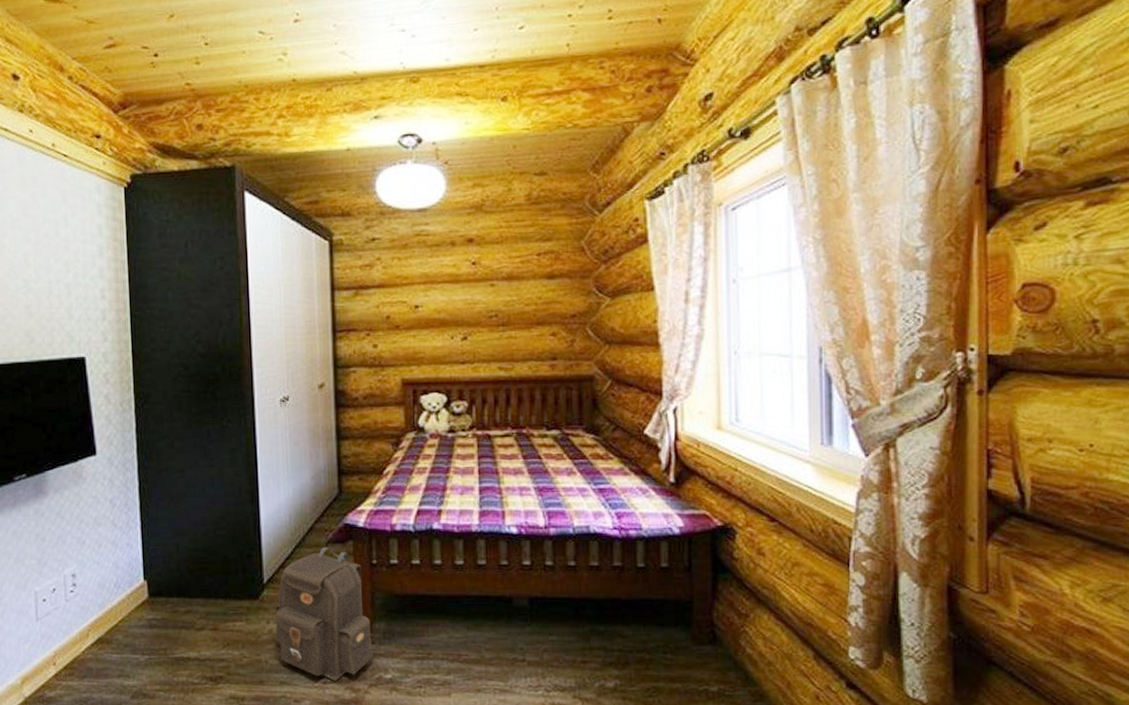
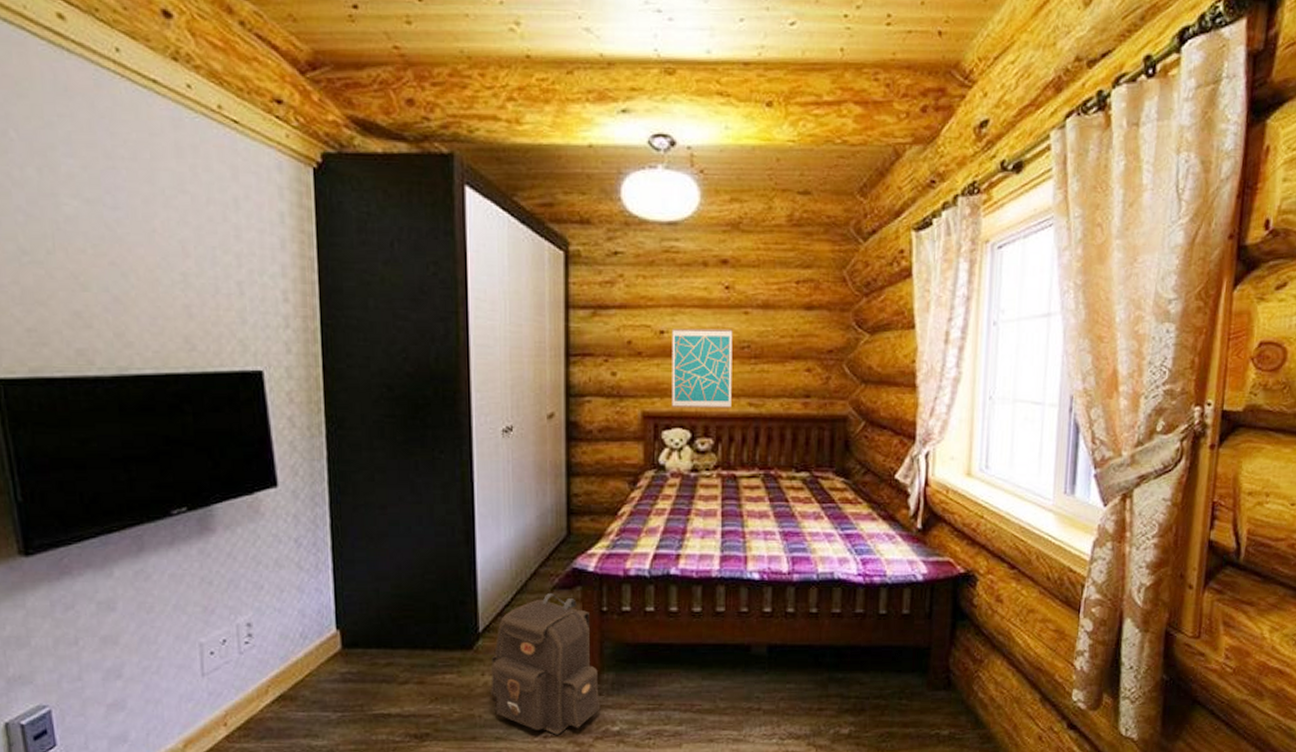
wall art: none [426,300,483,375] -> present [671,328,733,409]

